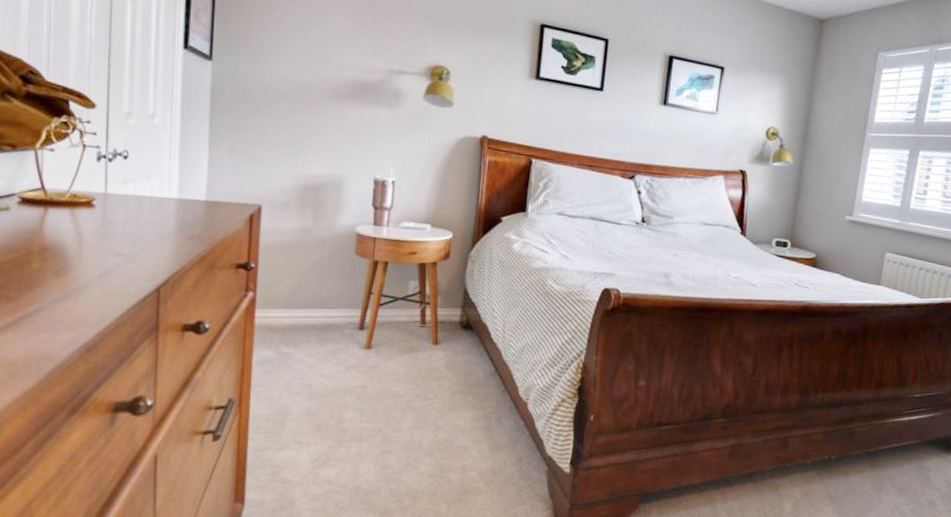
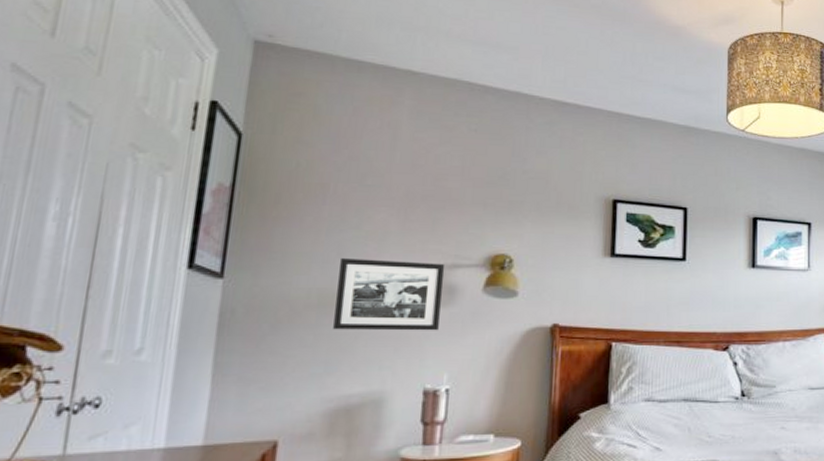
picture frame: none [301,54,391,129] -> present [333,258,444,331]

